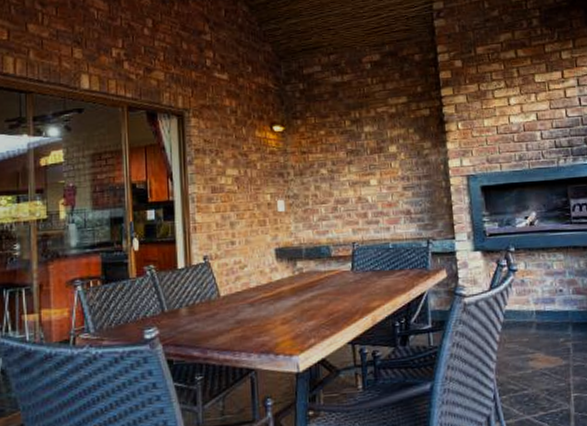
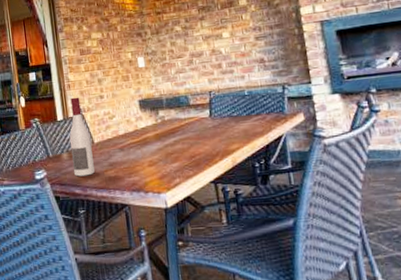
wine bottle: none [190,242,218,336] -> present [69,97,95,177]

